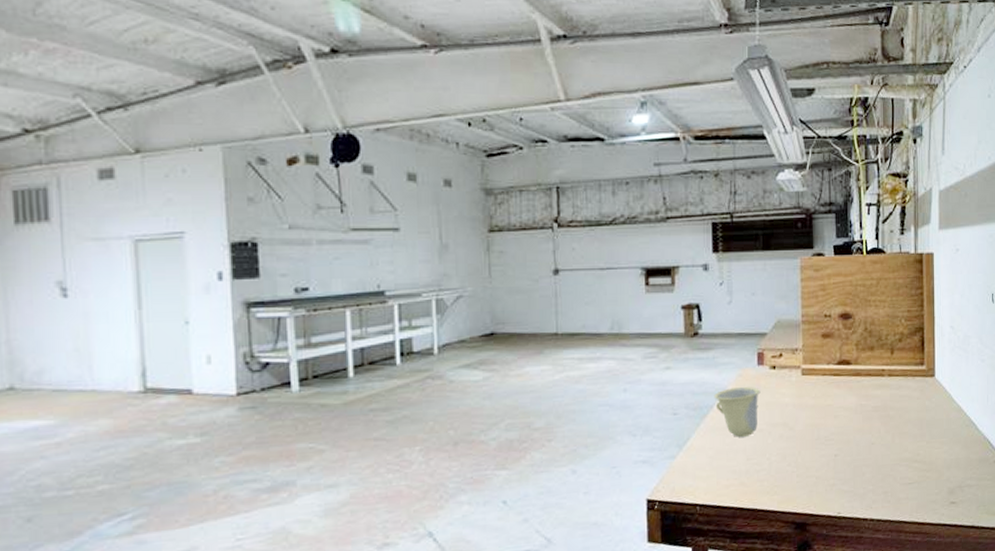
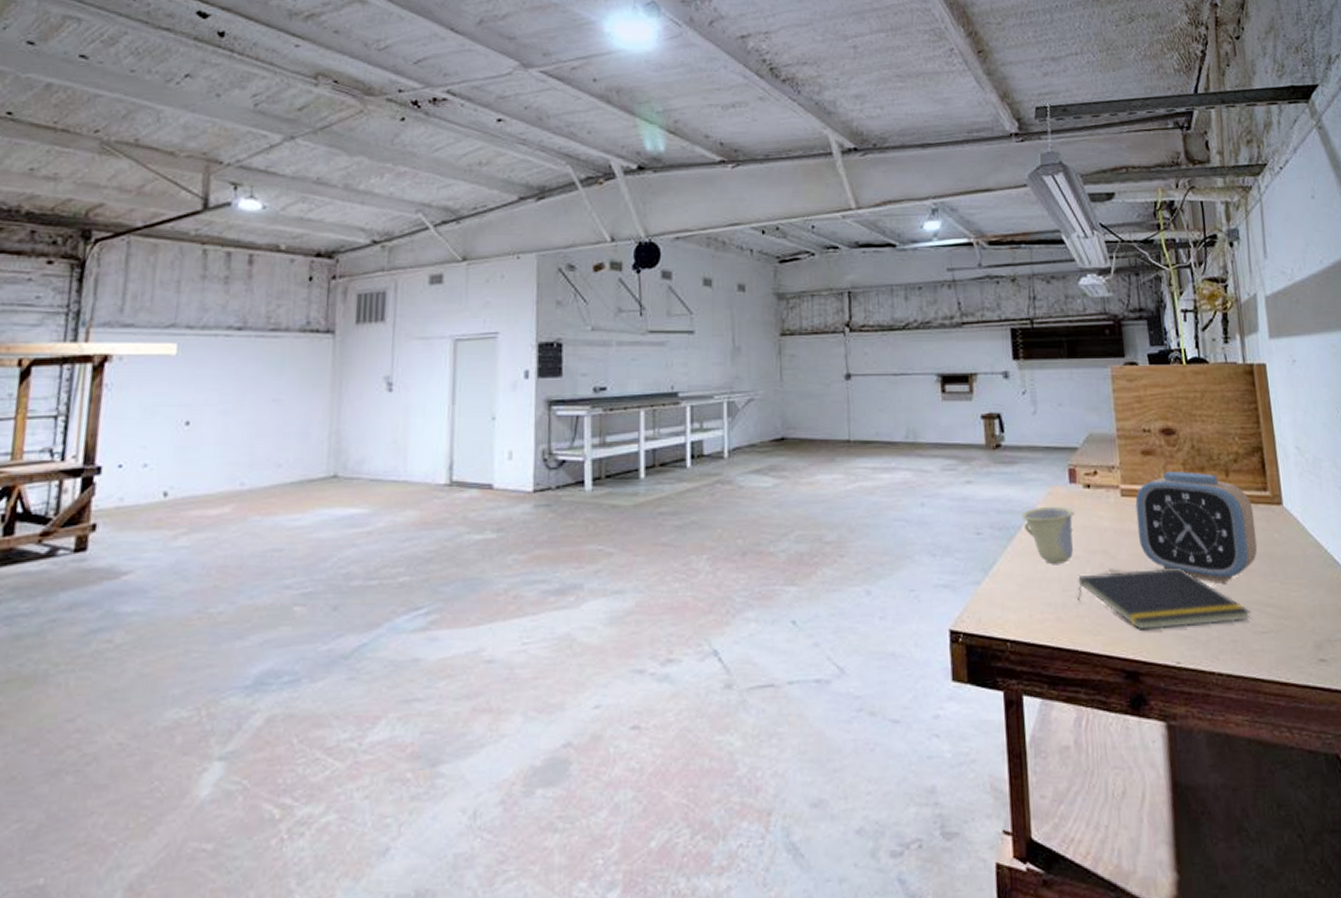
notepad: none [759,434,901,489] -> present [1078,567,1251,630]
alarm clock: none [813,351,911,446] -> present [1135,470,1258,583]

